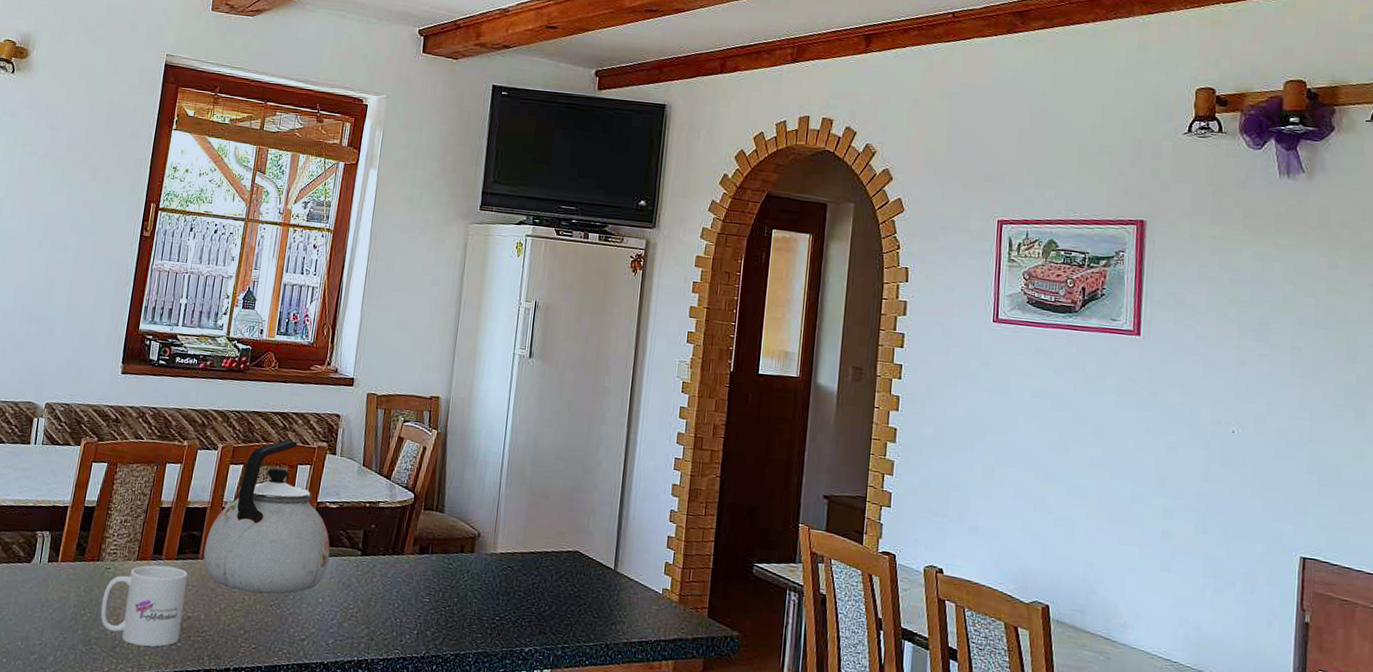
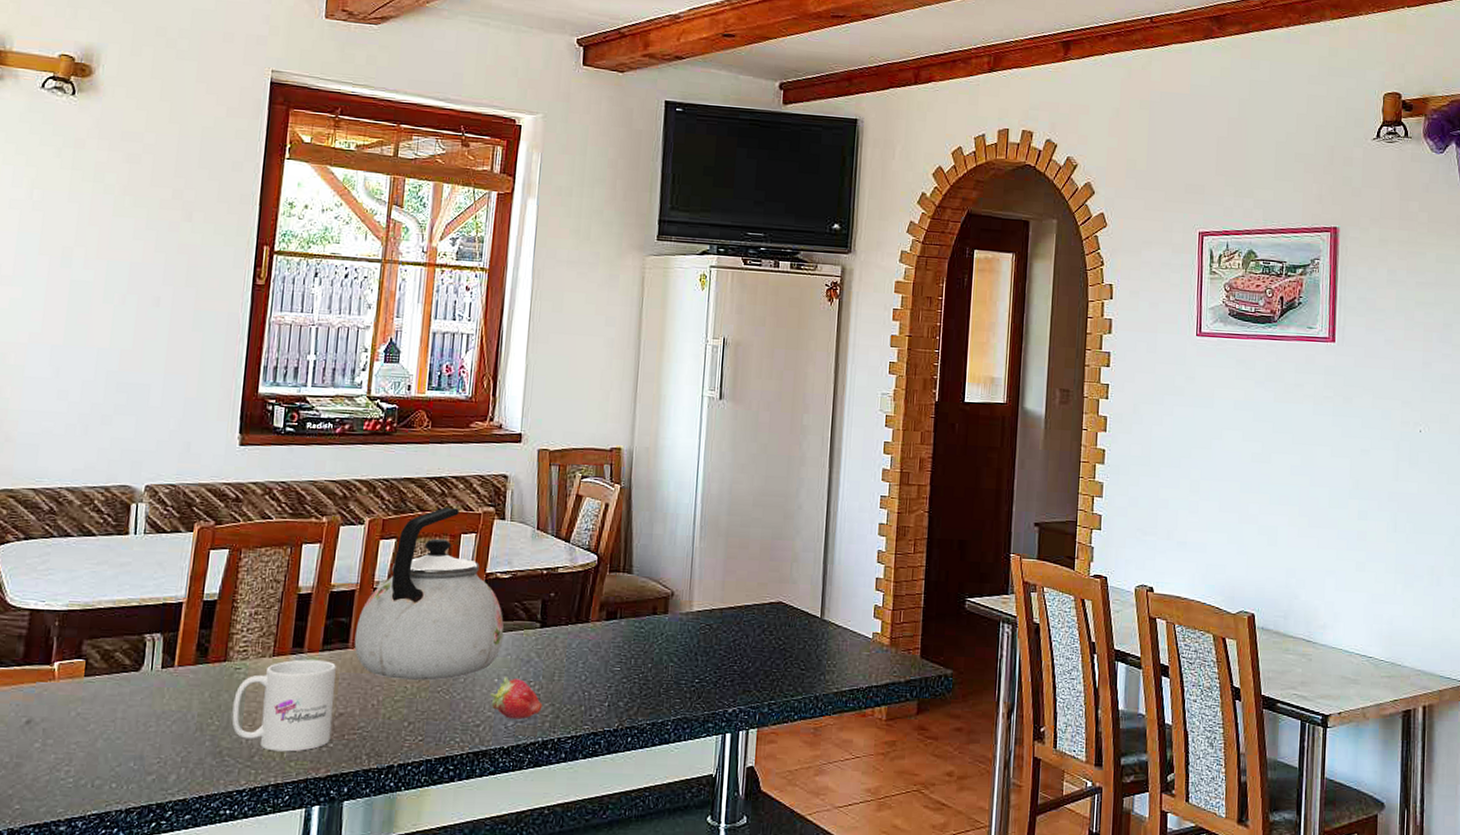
fruit: none [315,598,360,638] -> present [490,677,543,719]

